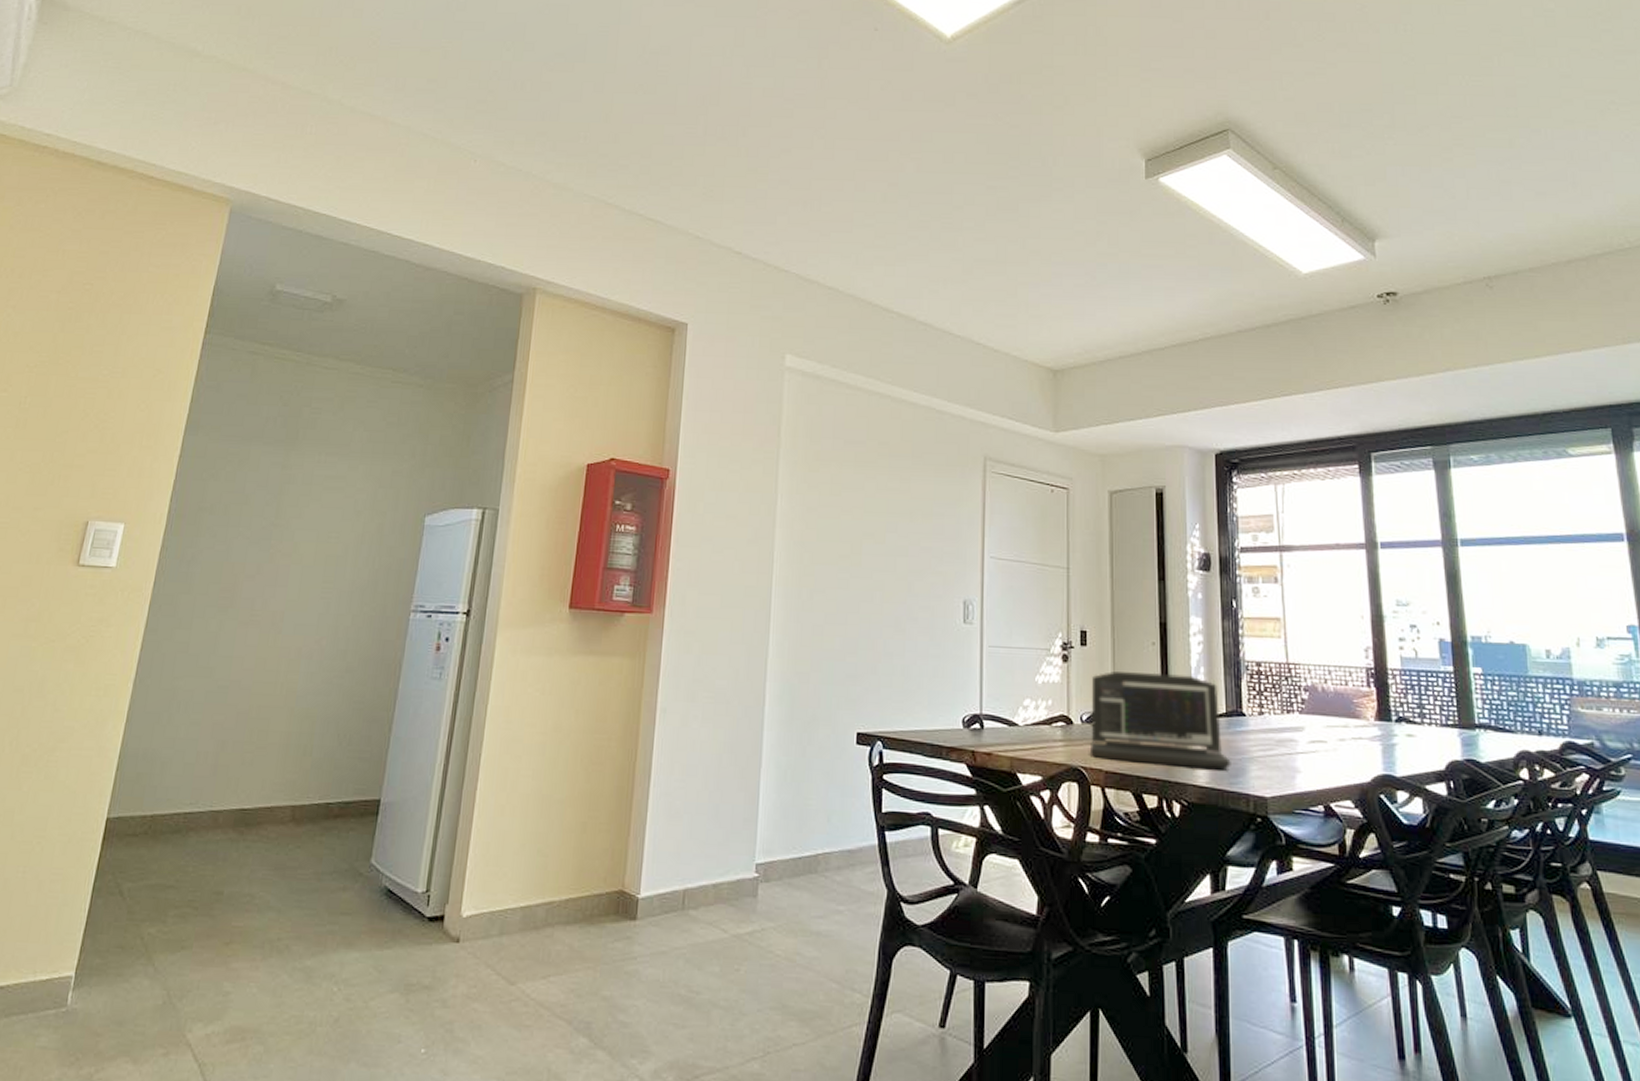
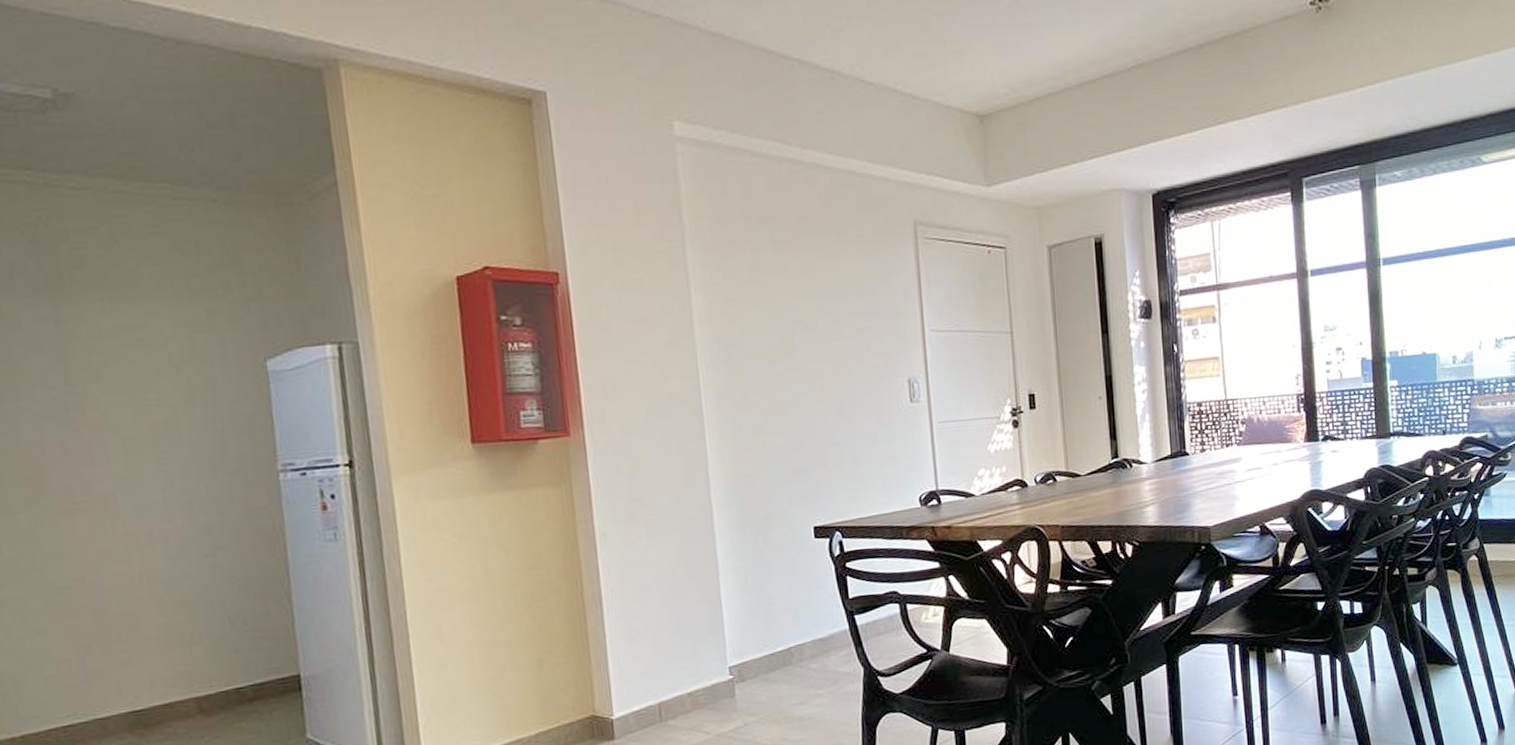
laptop: present [1091,671,1231,770] -> none [1043,424,1177,516]

